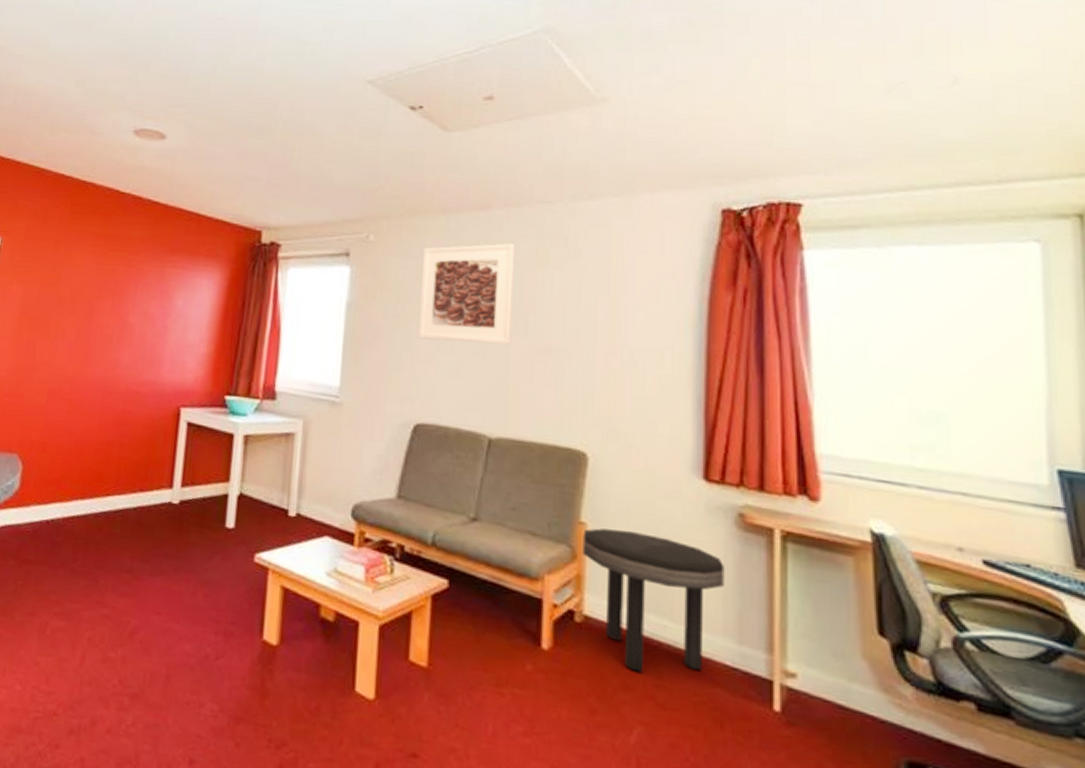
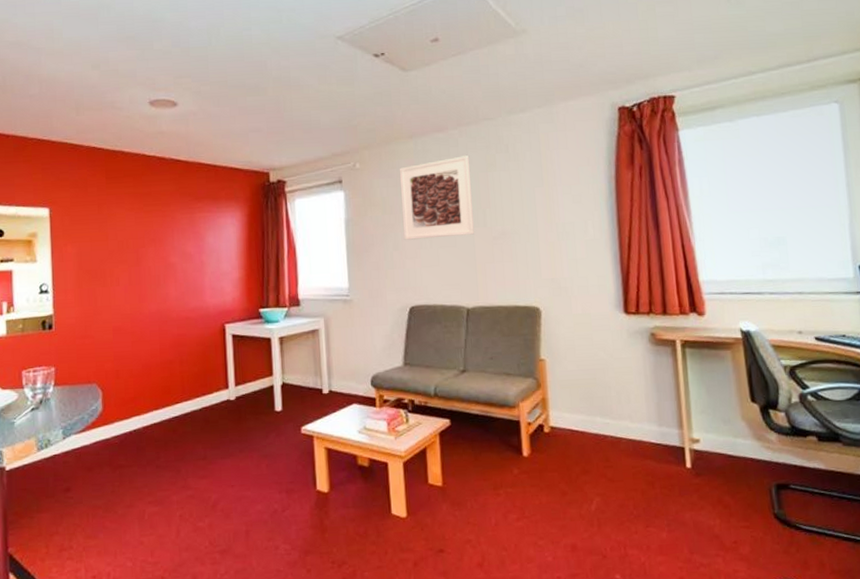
side table: present [582,528,725,672] -> none [543,359,646,460]

